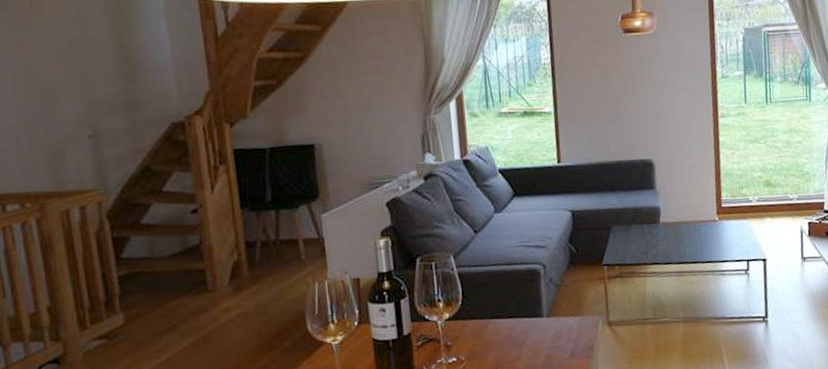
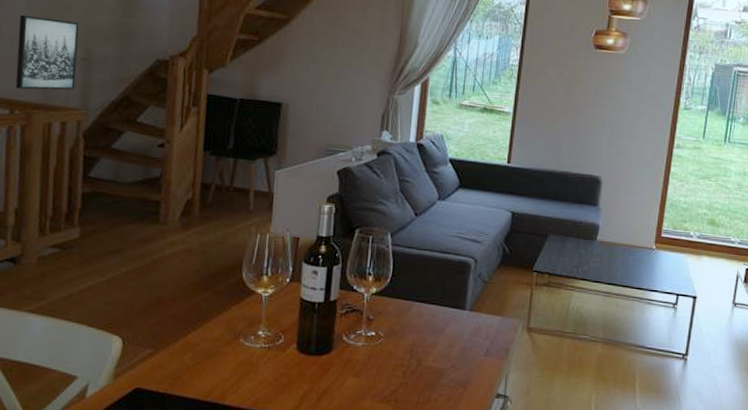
wall art: none [11,98,88,181] -> present [15,14,80,90]

